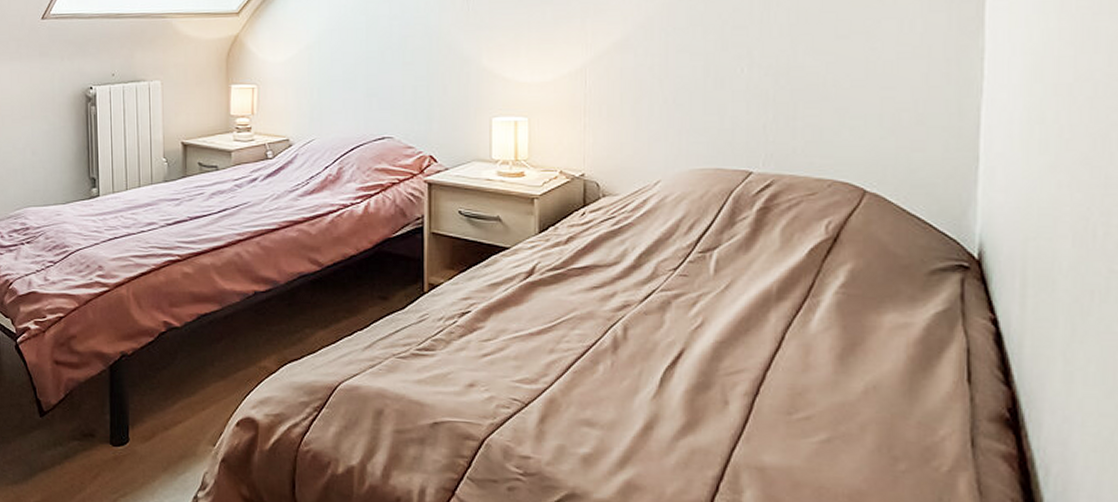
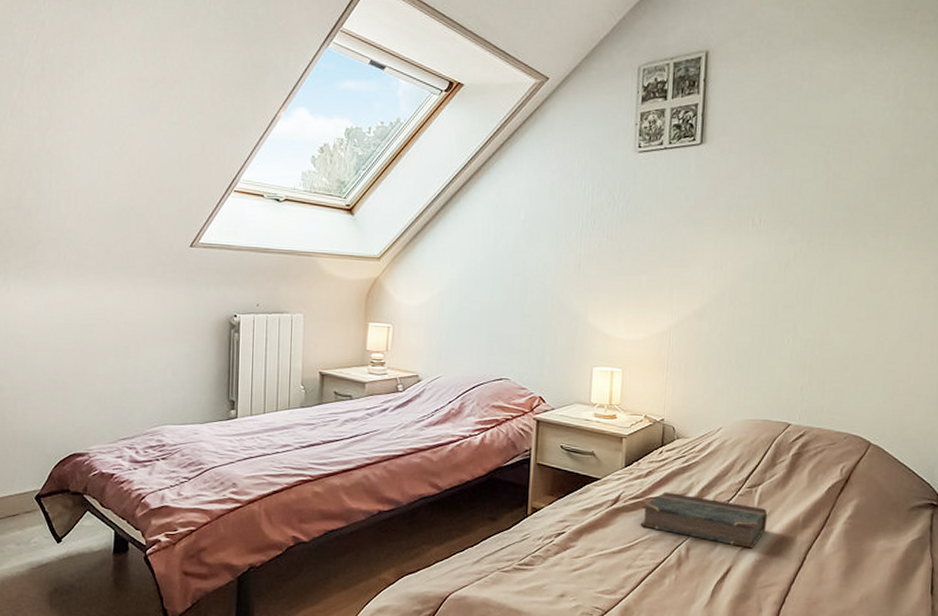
book: none [562,260,729,327] -> present [640,491,768,549]

